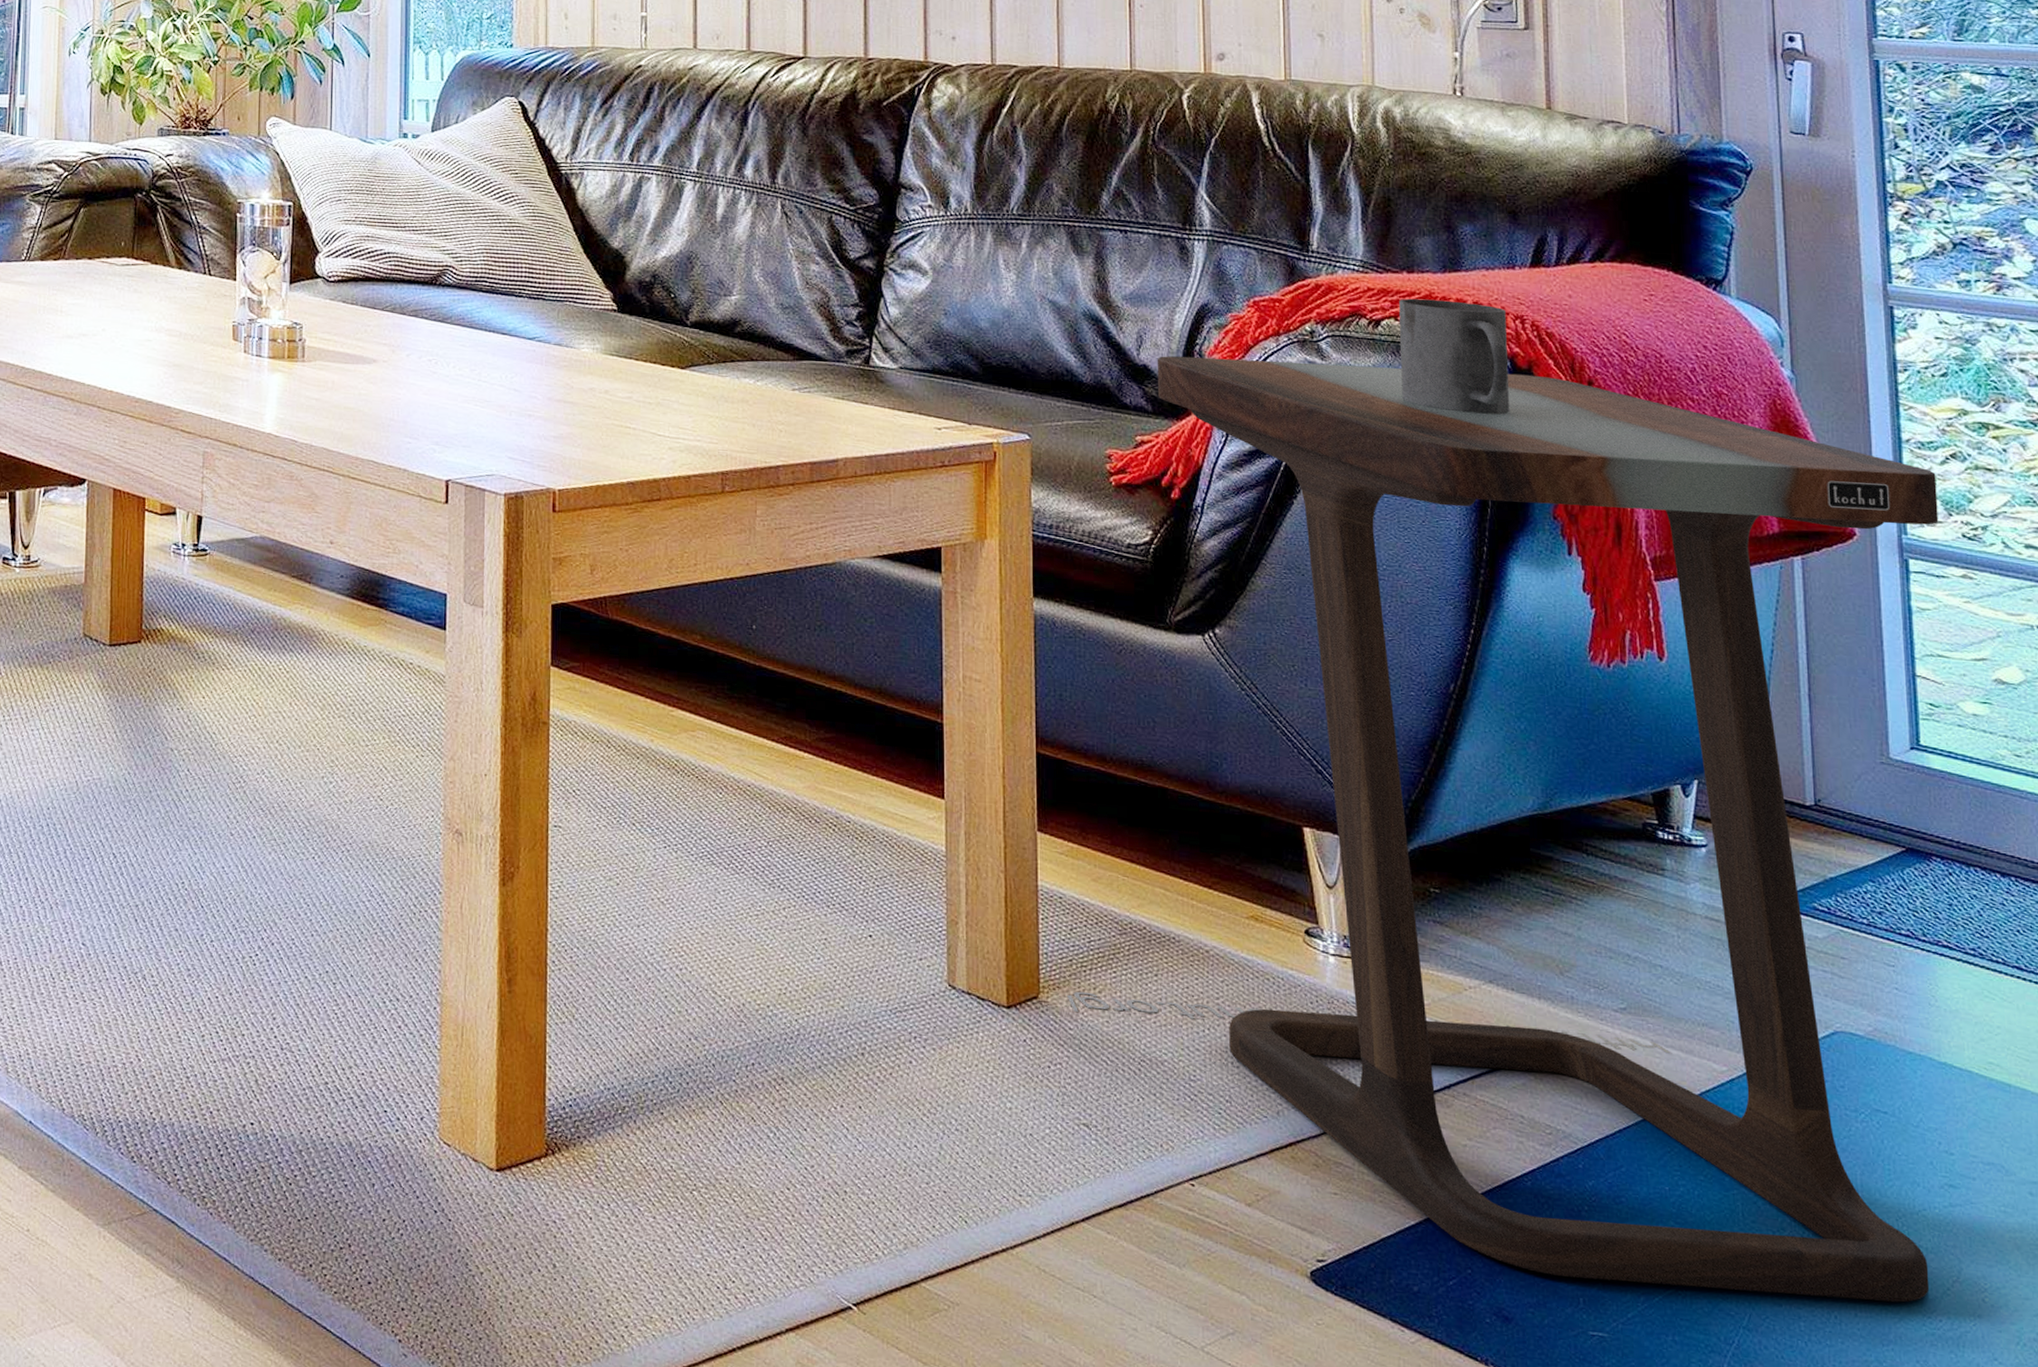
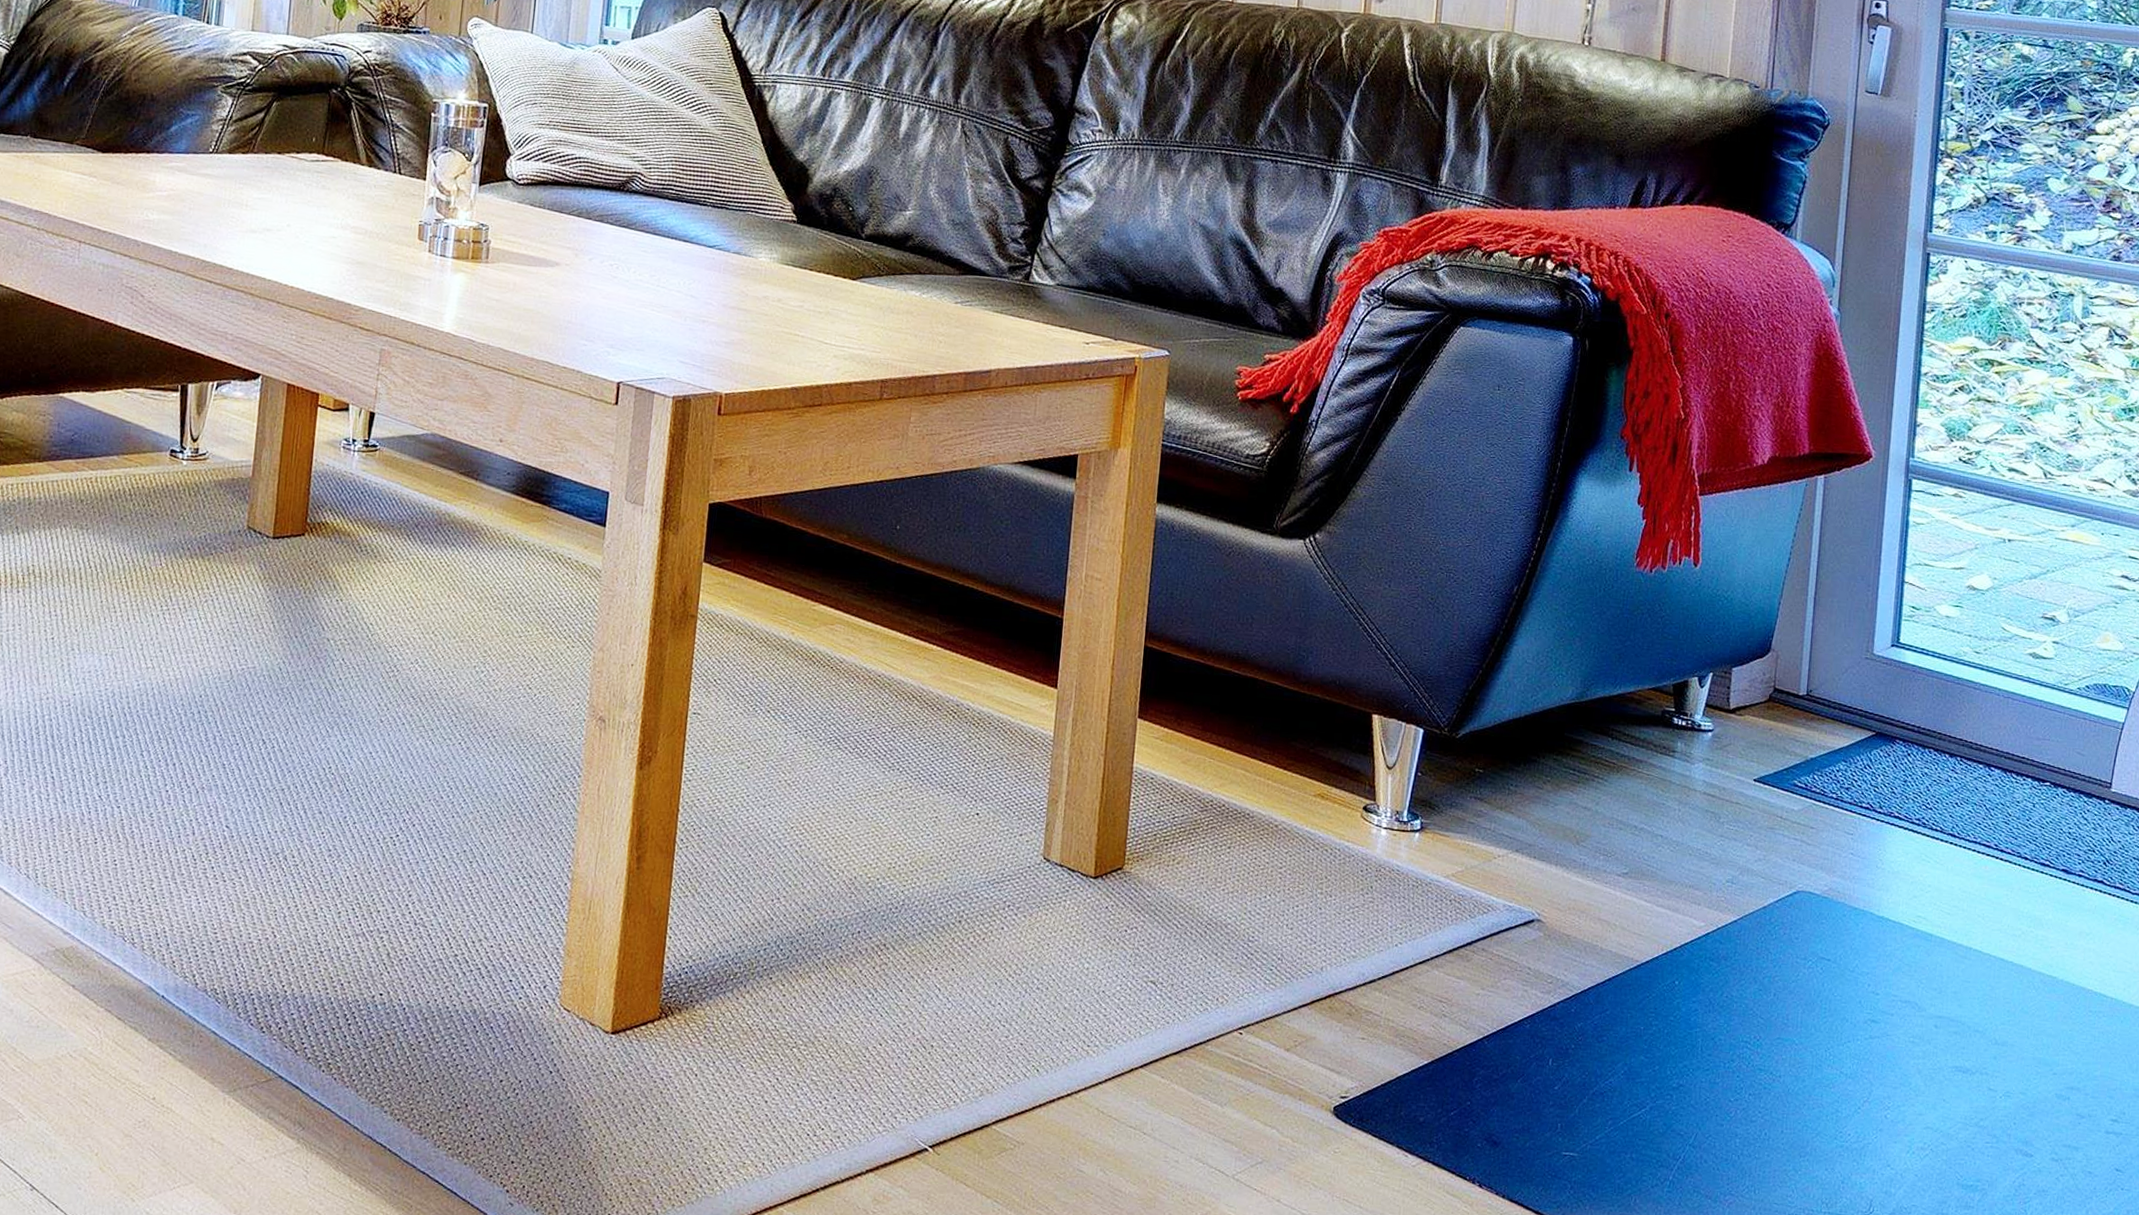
side table: present [1067,356,1939,1303] -> none [1148,280,1945,1120]
mug: present [1399,298,1509,415] -> none [1504,233,1603,342]

